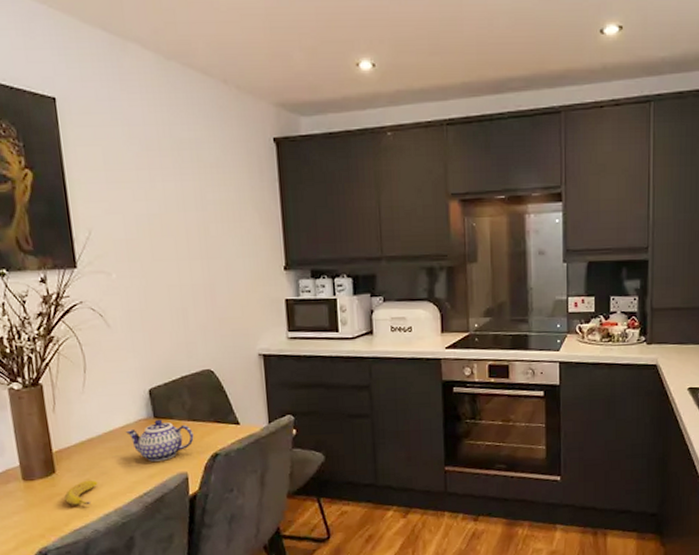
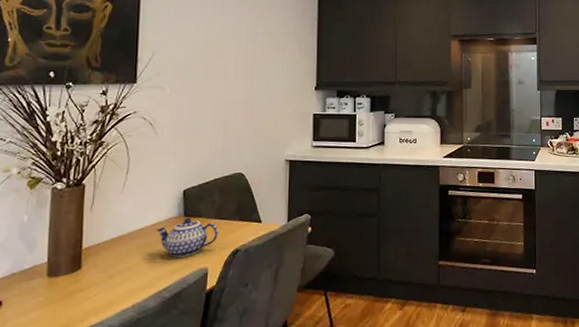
banana: present [64,480,98,505] -> none [85,275,120,301]

